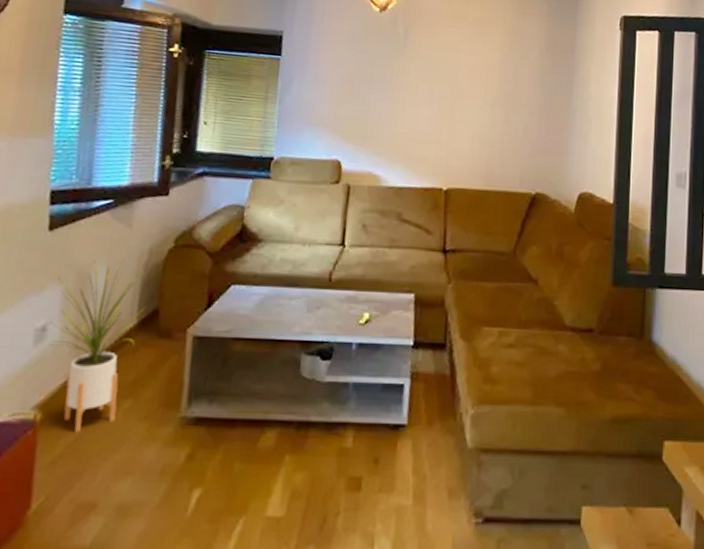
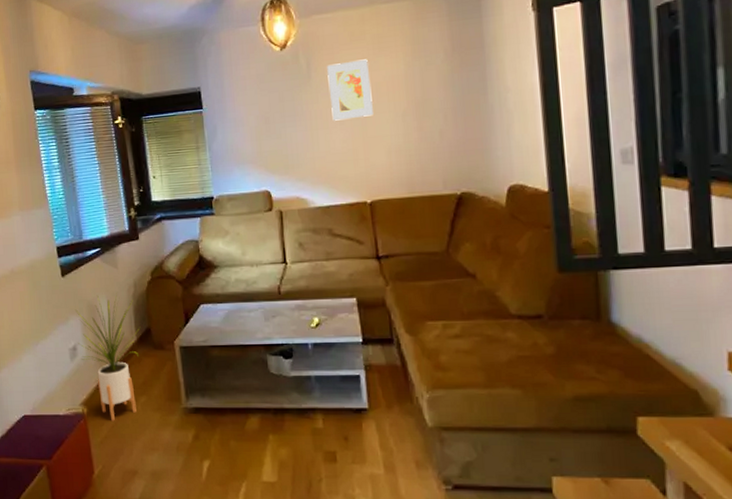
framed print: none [421,37,467,99] -> present [327,59,373,121]

